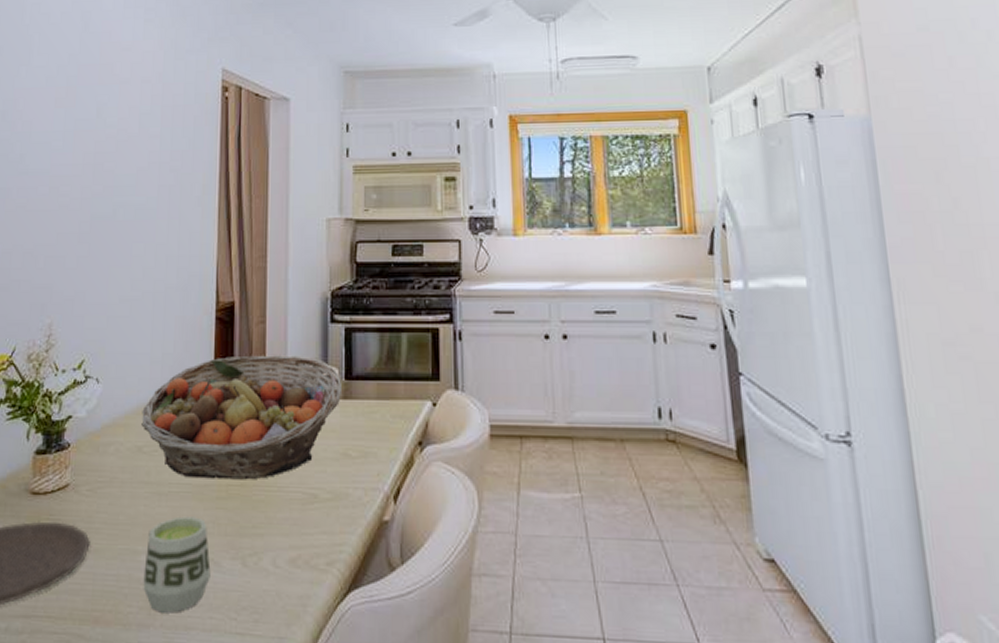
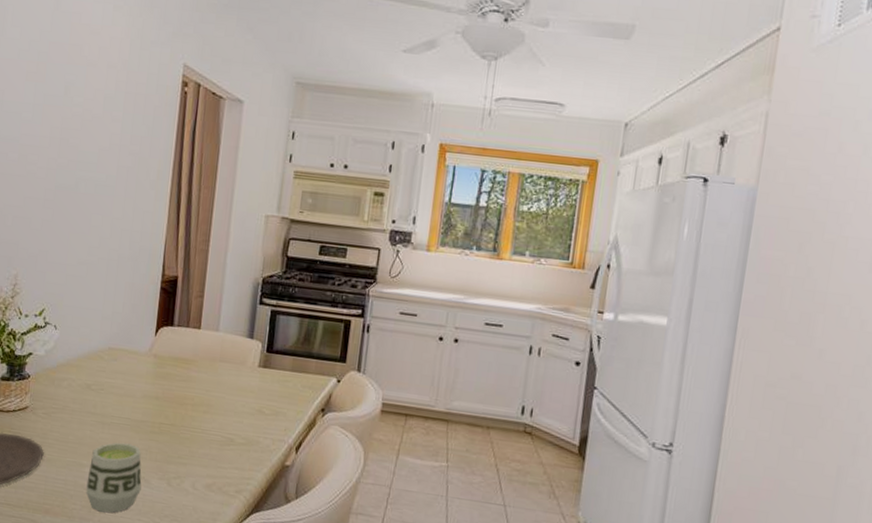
fruit basket: present [141,355,341,480] -> none [91,321,263,422]

